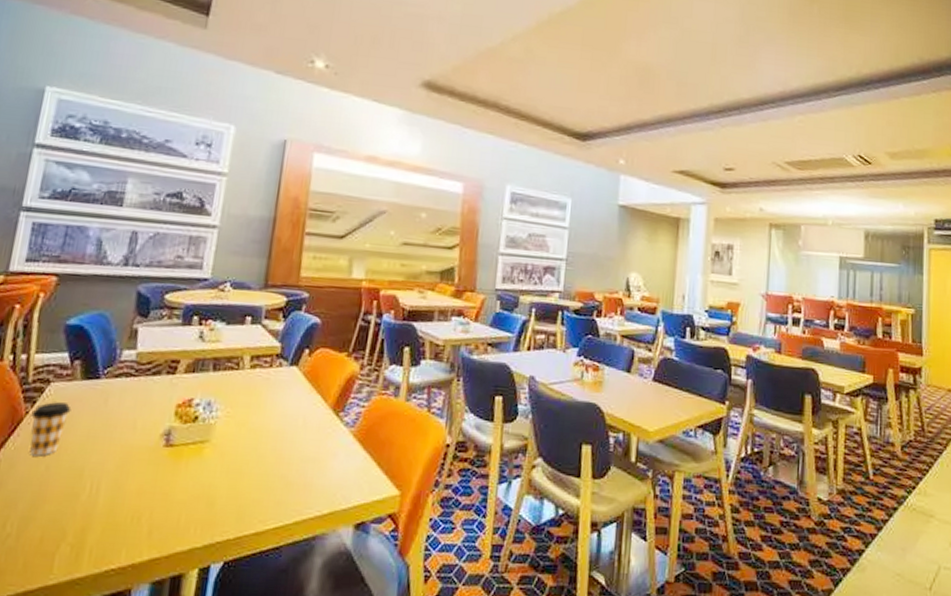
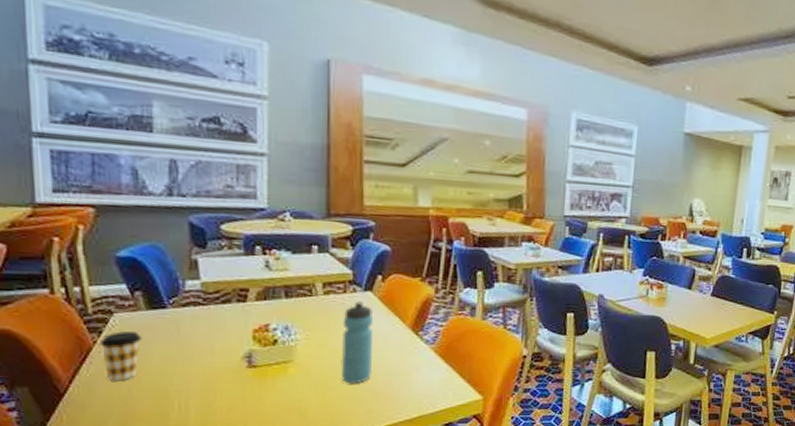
water bottle: none [254,377,296,470] -> present [340,301,373,384]

